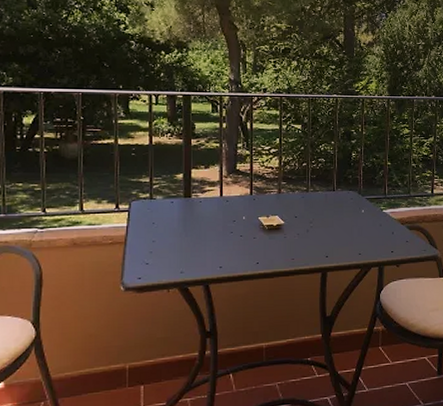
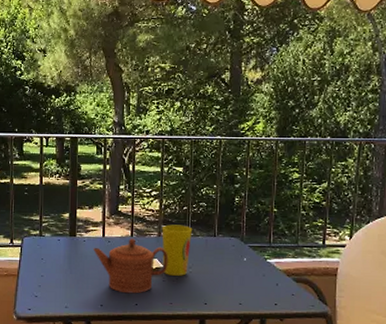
teapot: none [211,196,289,253] -> present [93,238,168,294]
cup: none [282,181,313,231] -> present [161,224,193,276]

